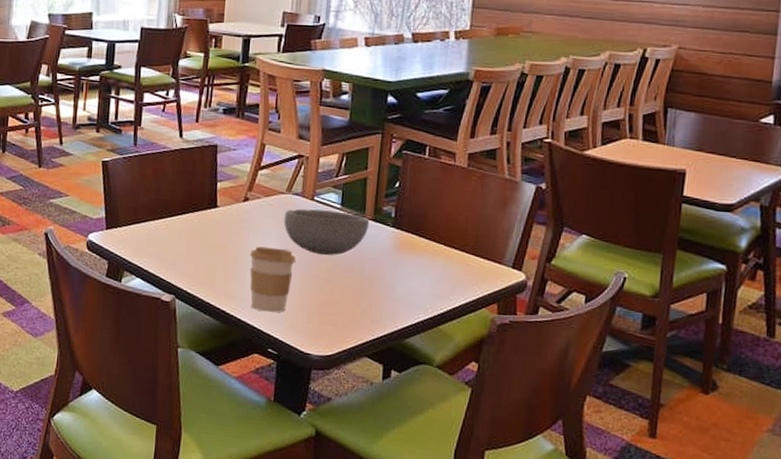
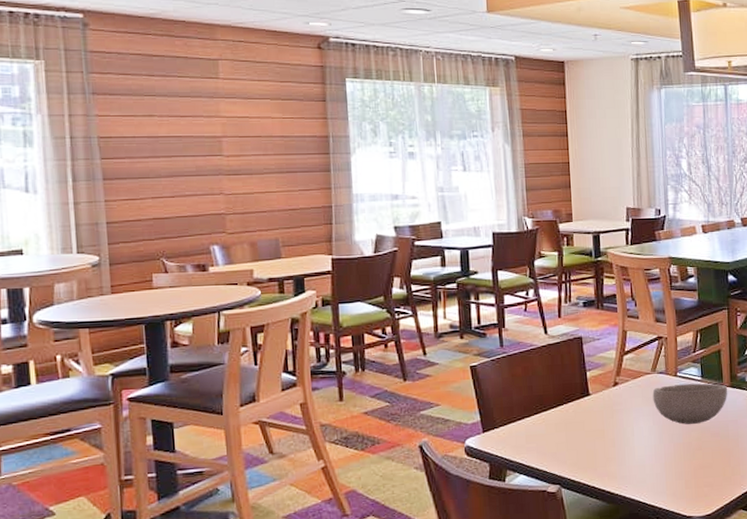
coffee cup: present [249,246,297,313] -> none [626,424,669,486]

